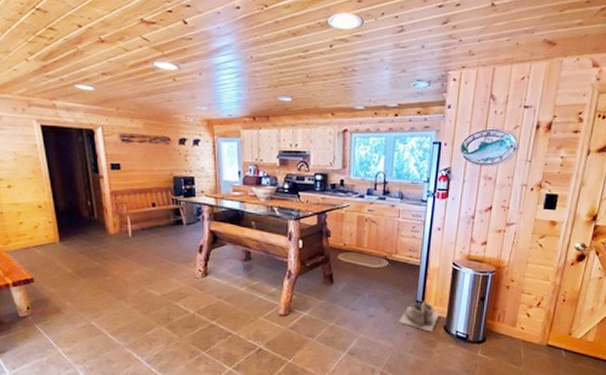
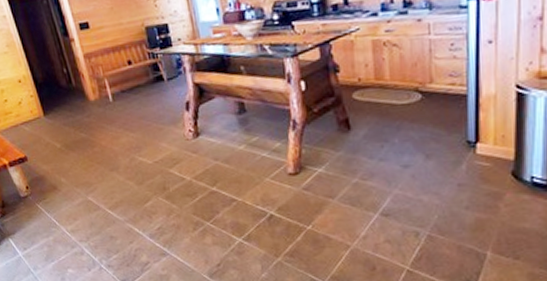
boots: present [398,300,439,332] -> none [444,140,503,181]

